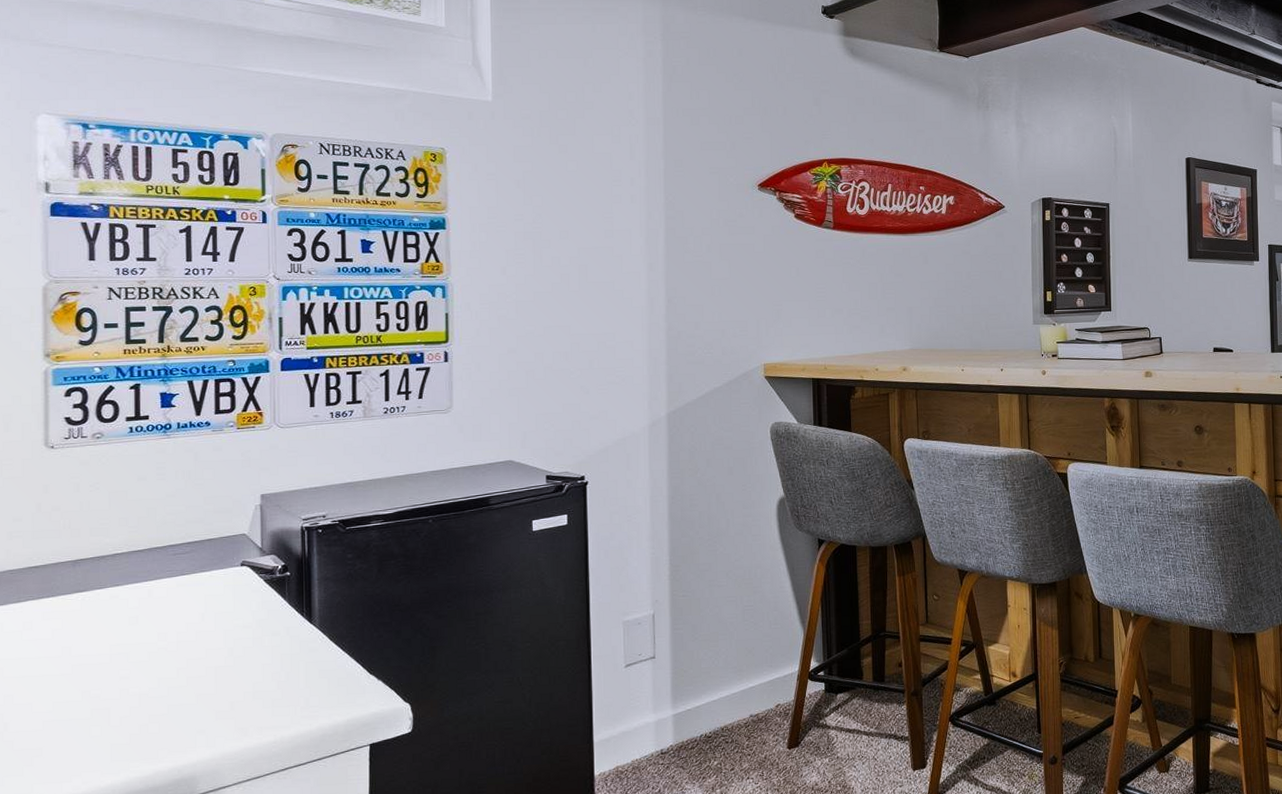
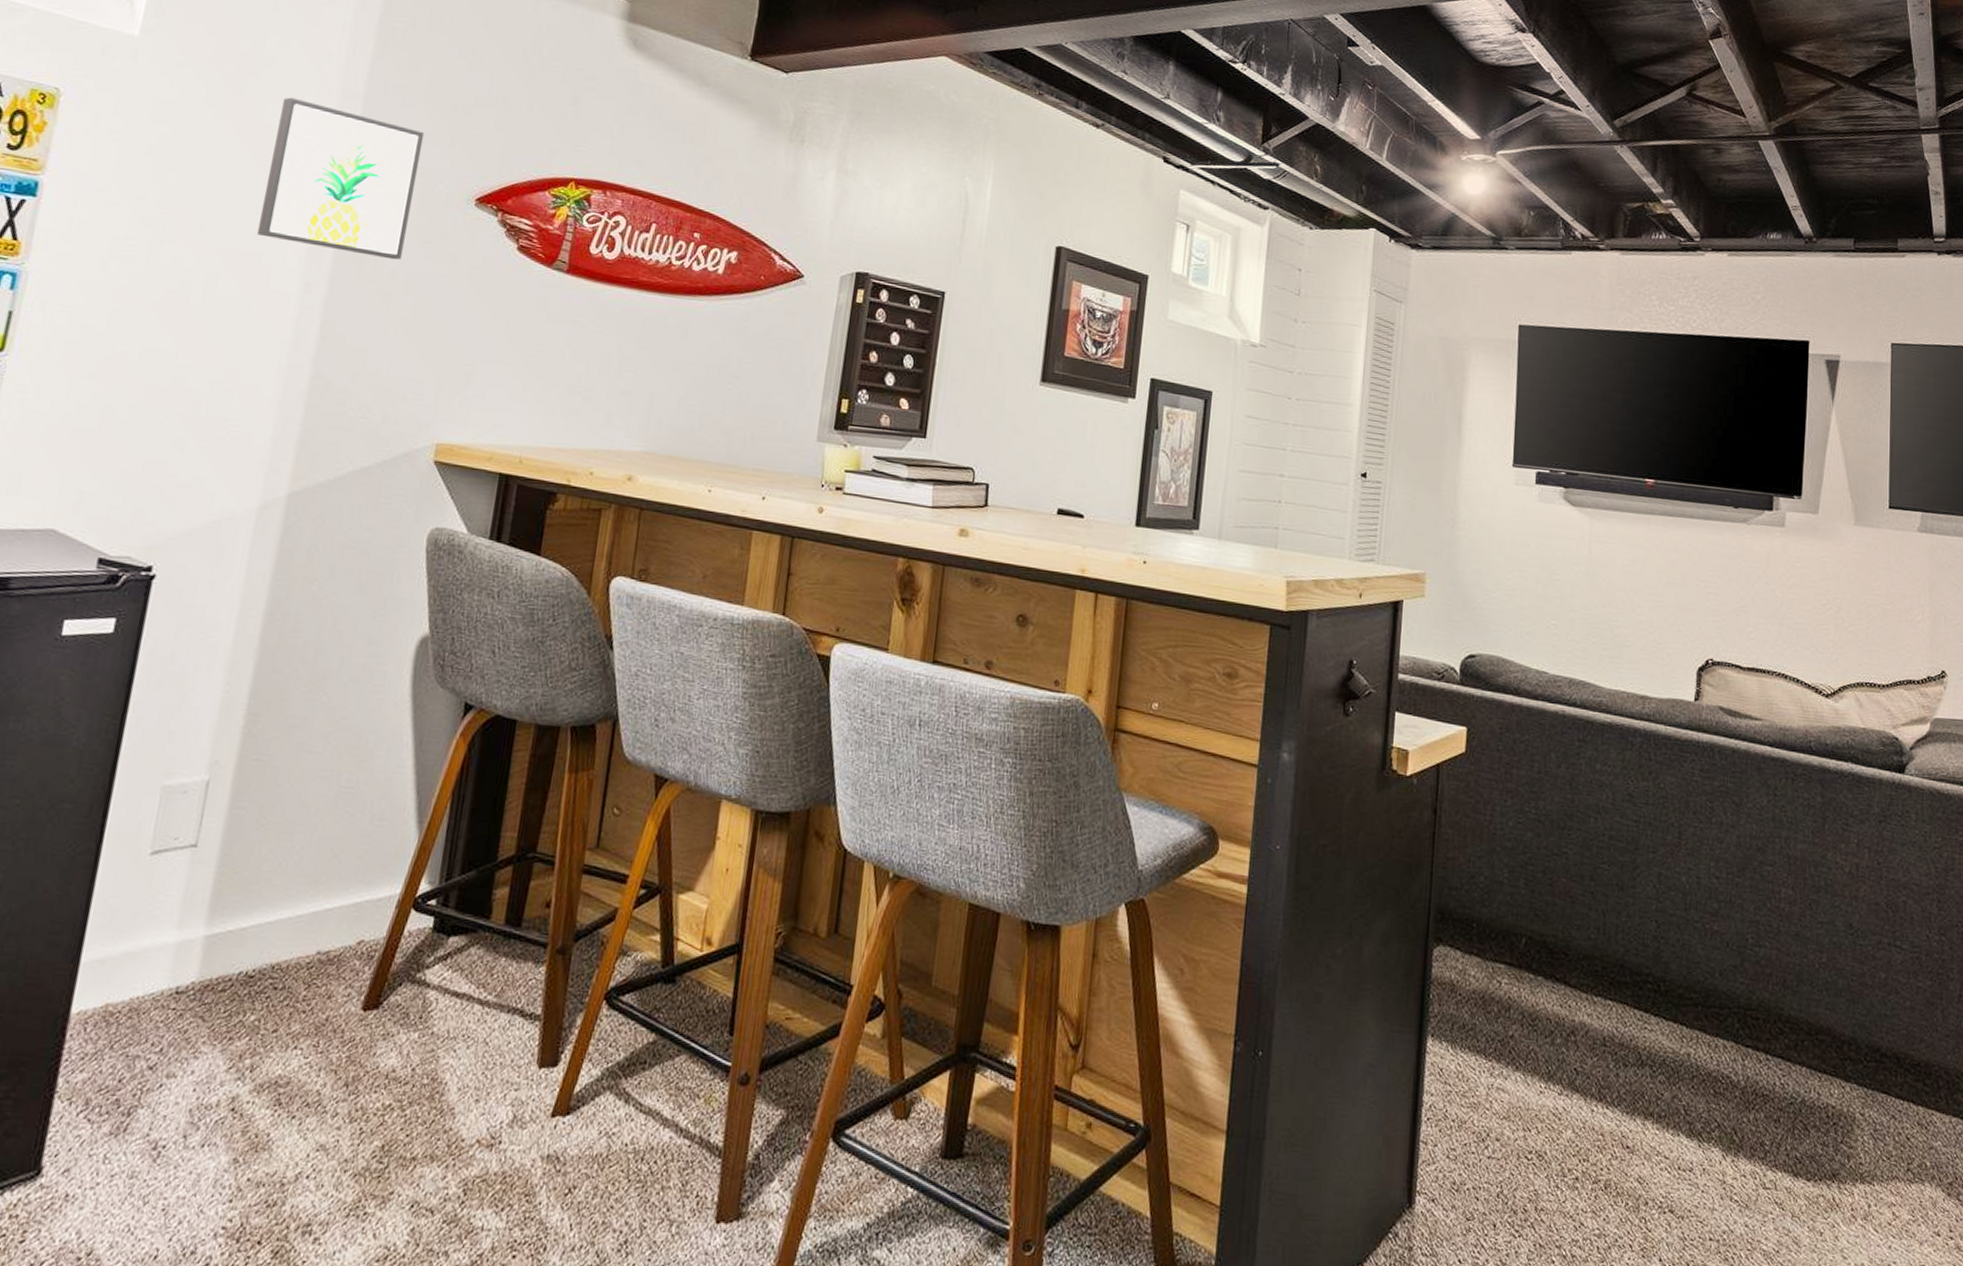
wall art: none [605,130,713,238] -> present [256,97,425,260]

